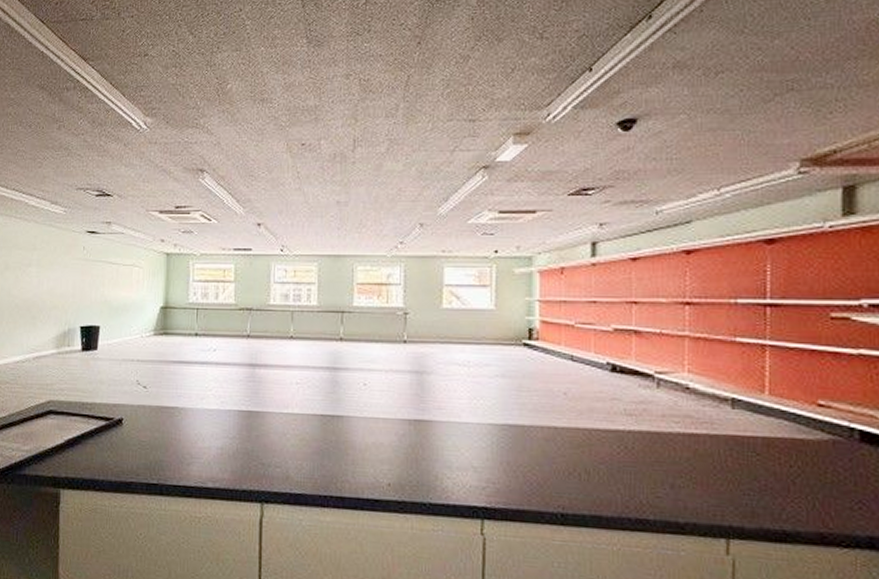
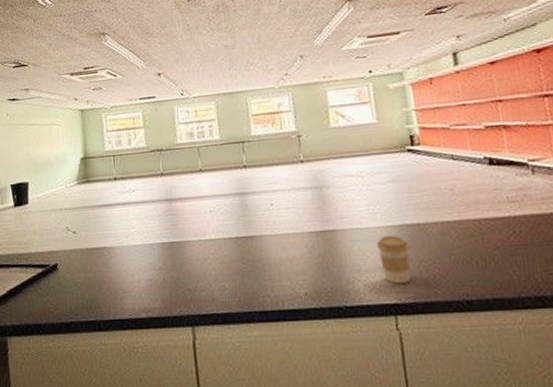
coffee cup: none [473,434,510,487] -> present [376,236,410,284]

